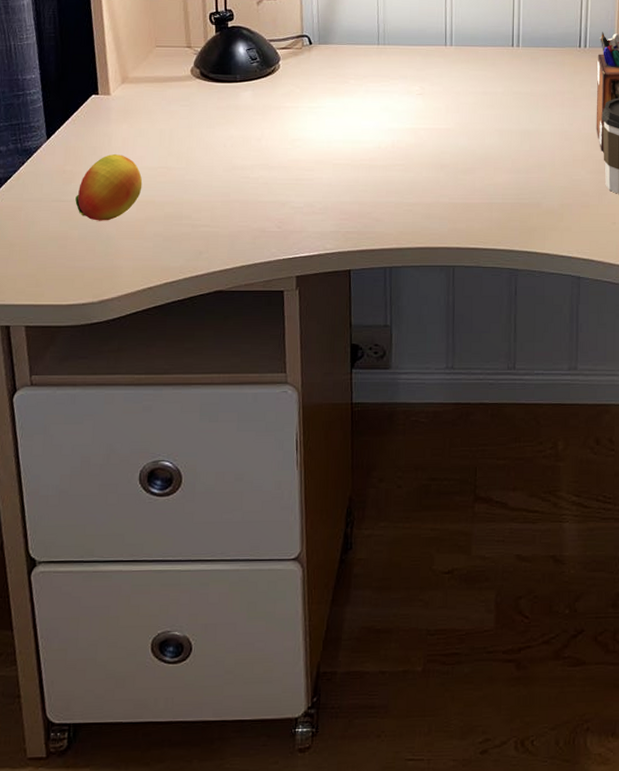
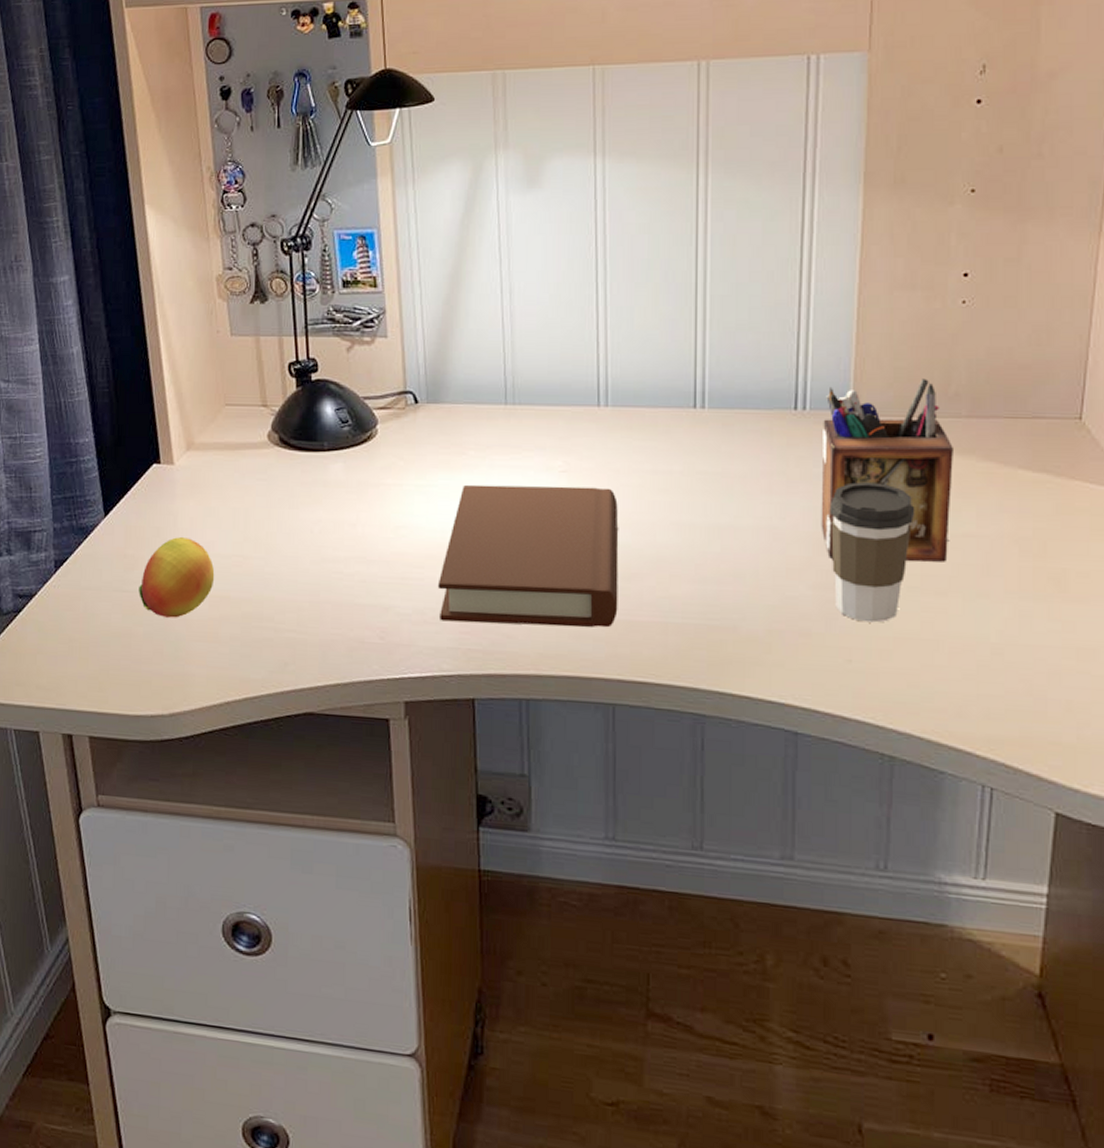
book: none [324,105,459,211] -> present [437,484,619,628]

